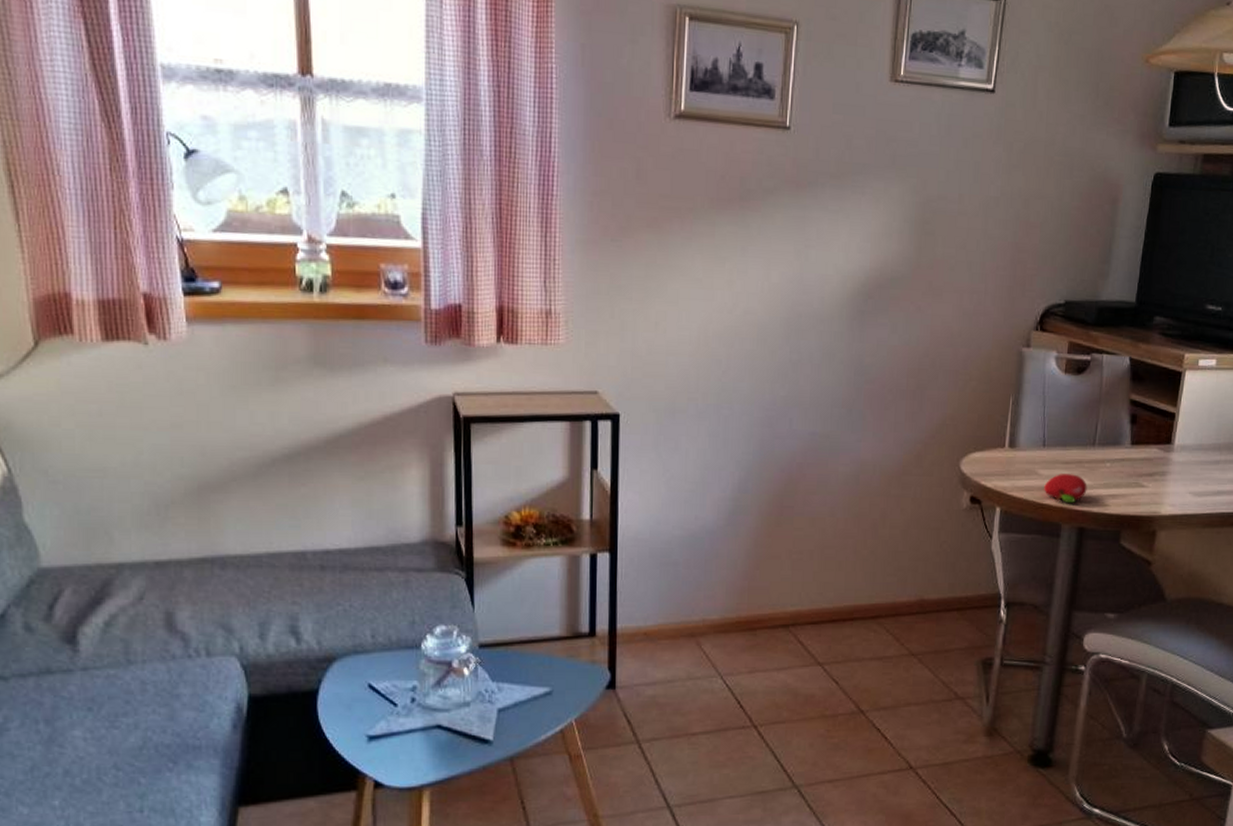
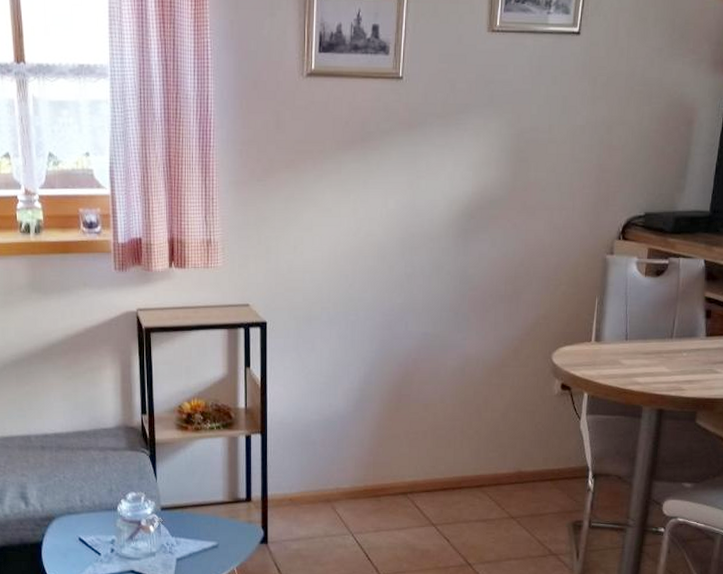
fruit: present [1044,474,1087,503] -> none [627,363,666,388]

